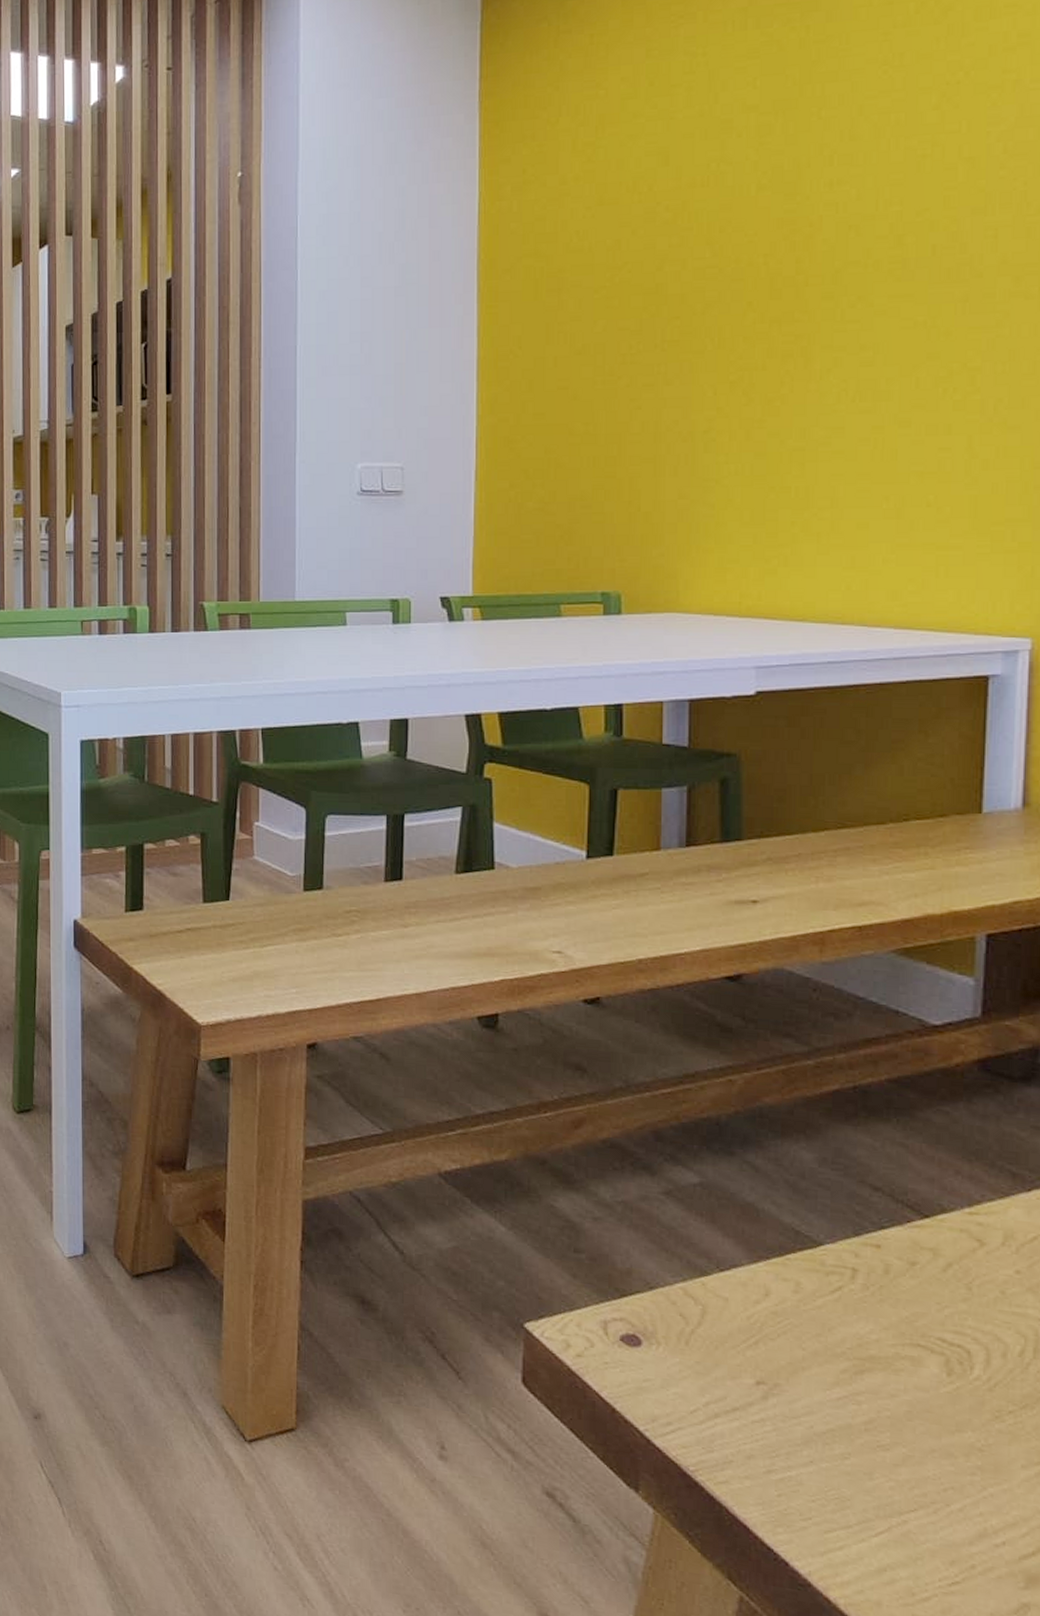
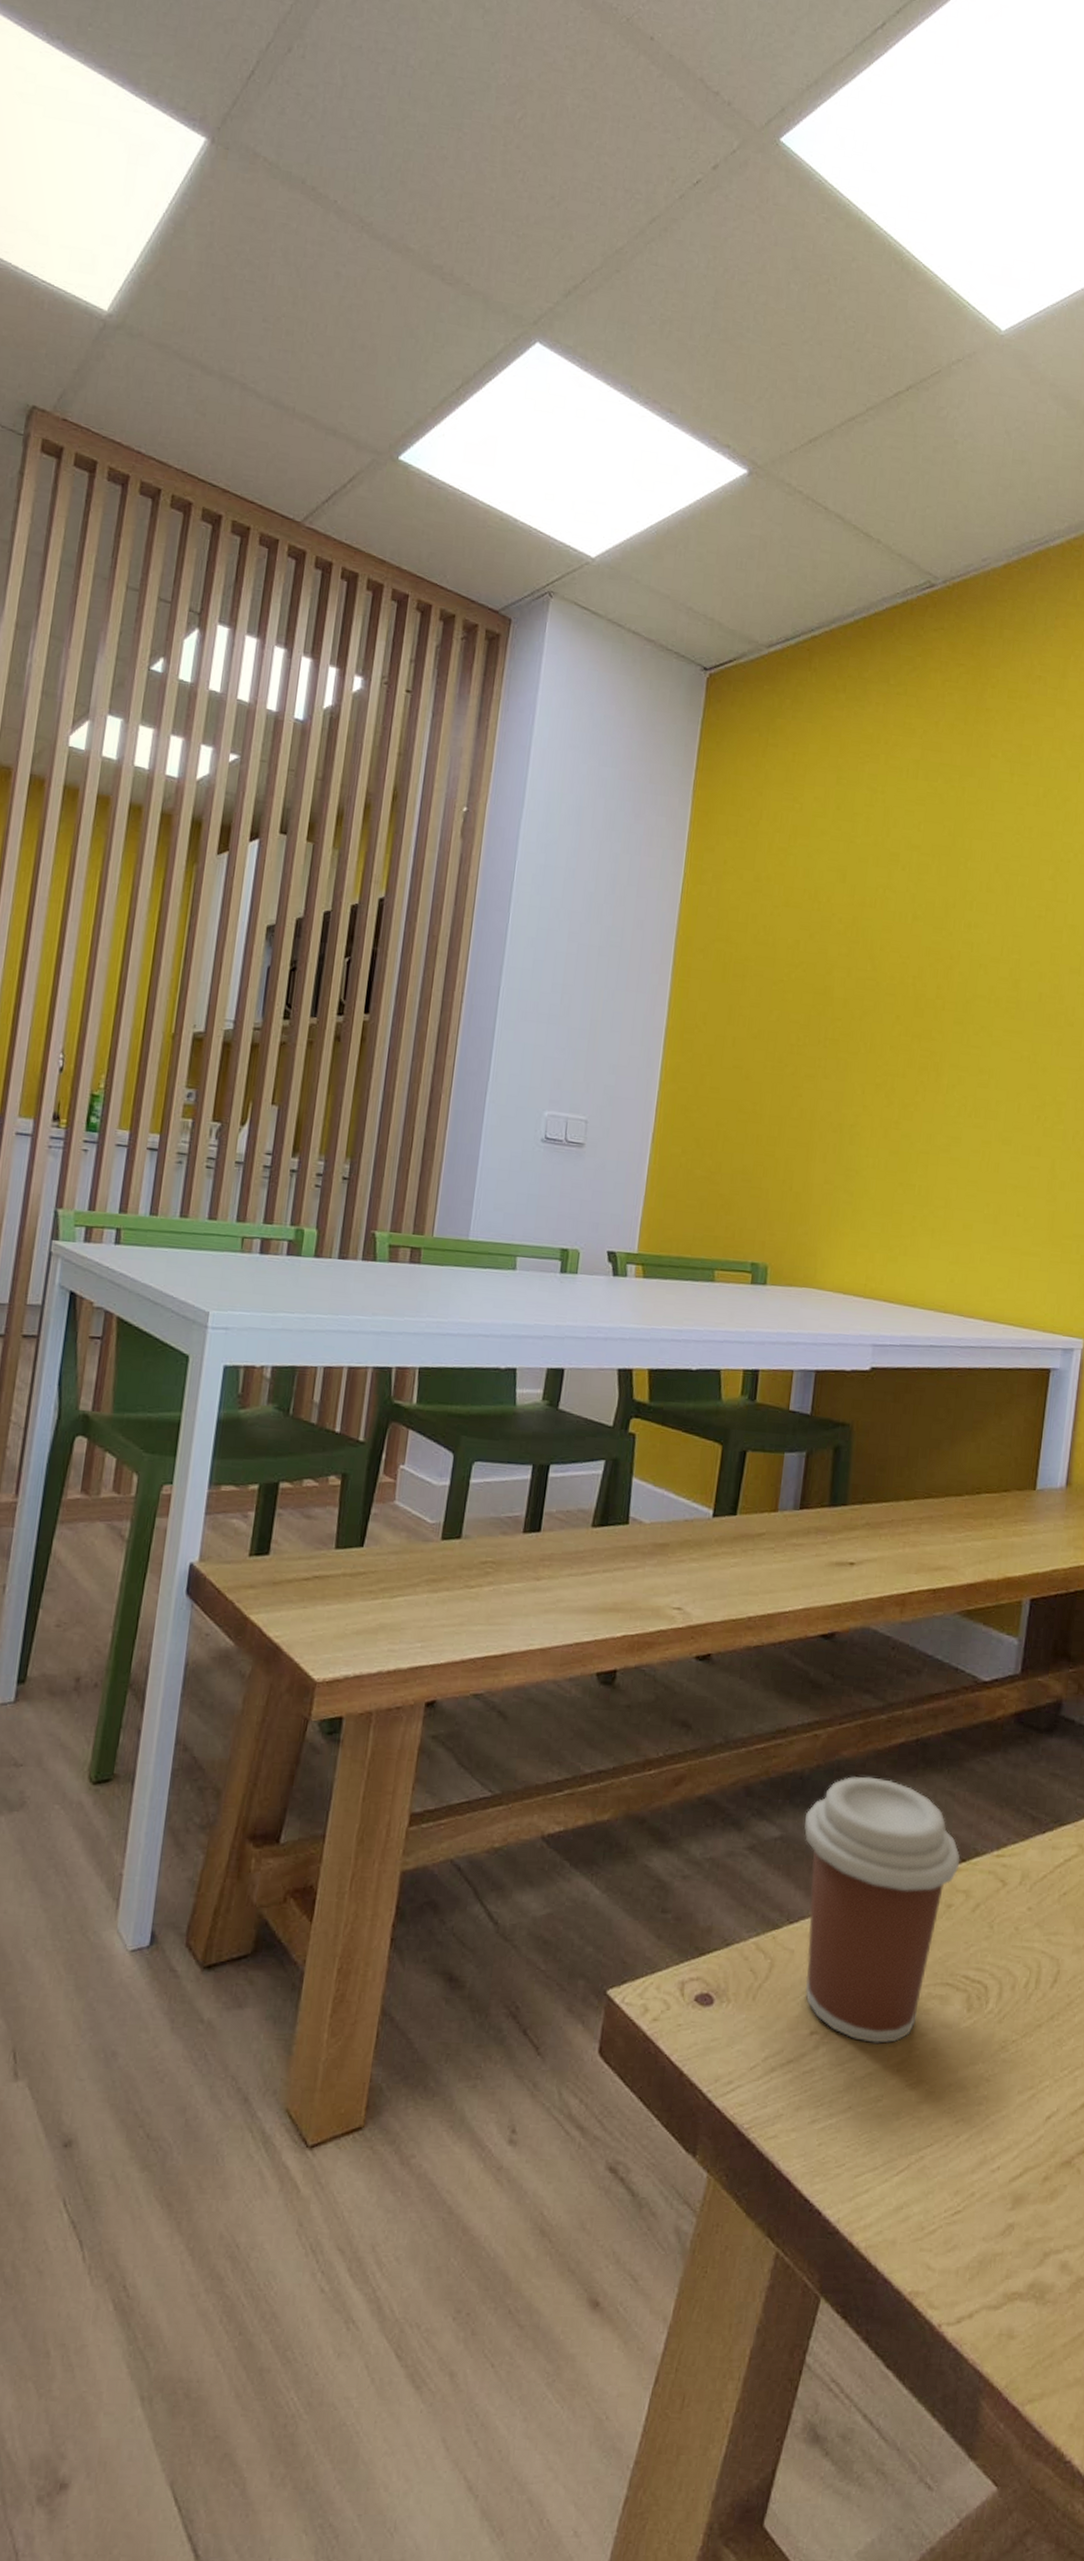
coffee cup: none [726,1124,922,1401] -> present [804,1776,961,2045]

